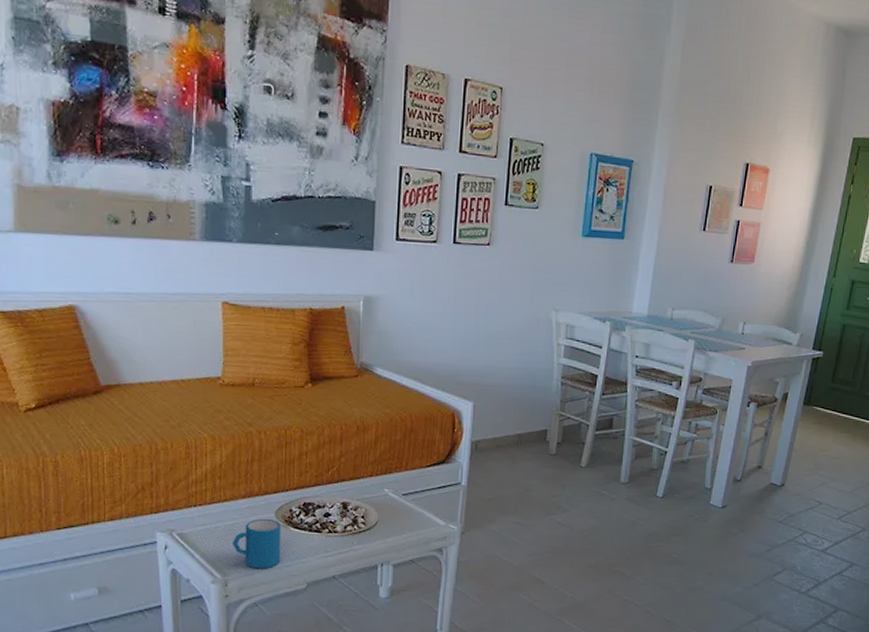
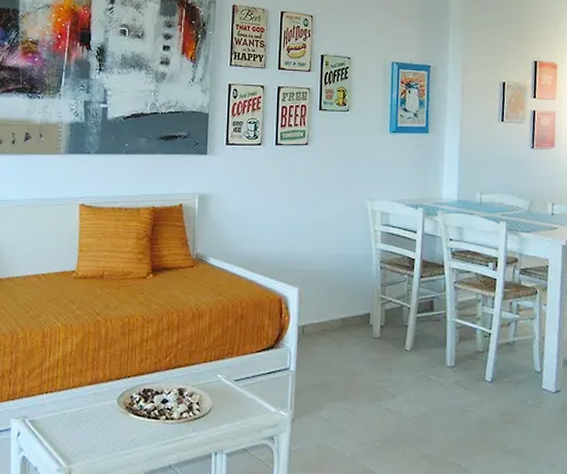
mug: present [233,518,281,569] -> none [78,405,123,457]

